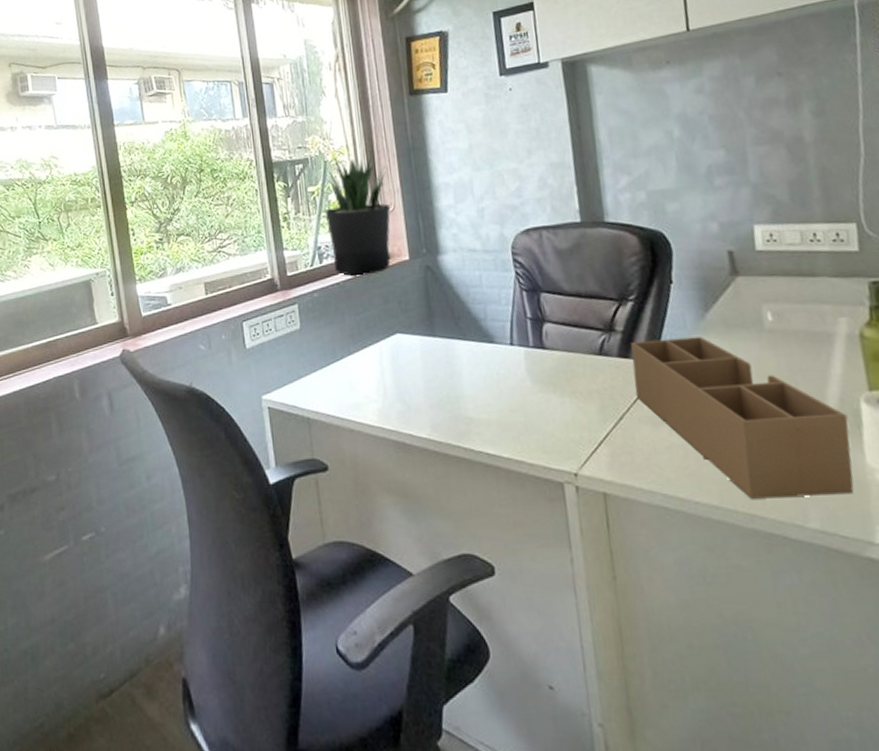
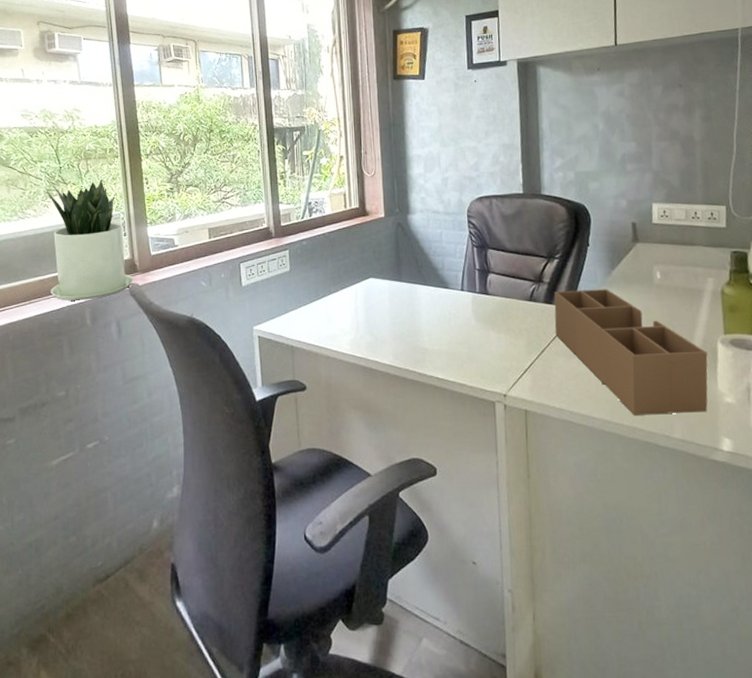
planter: none [25,233,125,372] -> present [45,180,134,301]
planter: present [324,152,391,276] -> none [316,122,371,228]

